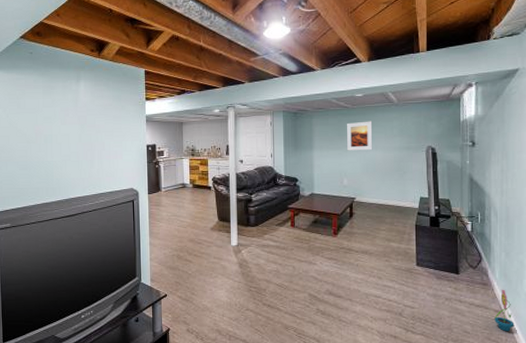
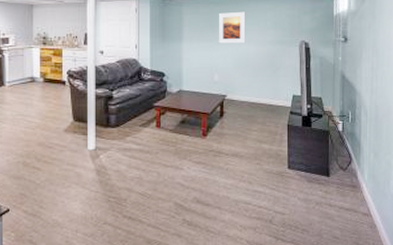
decorative plant: present [493,289,515,332] -> none [362,191,381,236]

